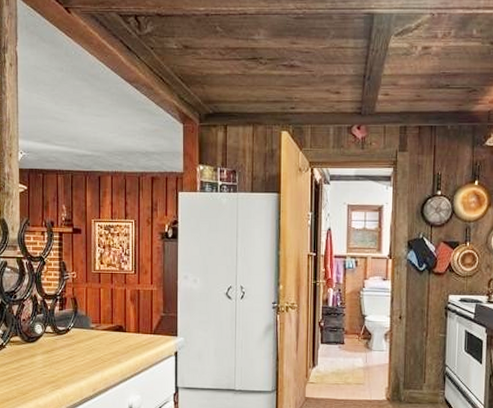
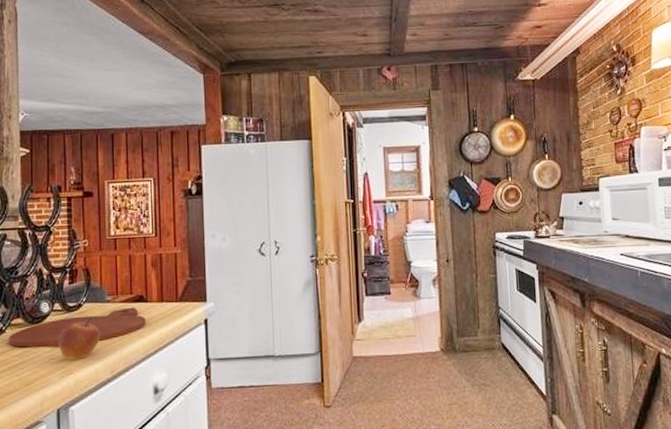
cutting board: none [8,335,124,364] -> present [8,307,146,348]
fruit: none [49,341,86,377] -> present [57,317,101,360]

